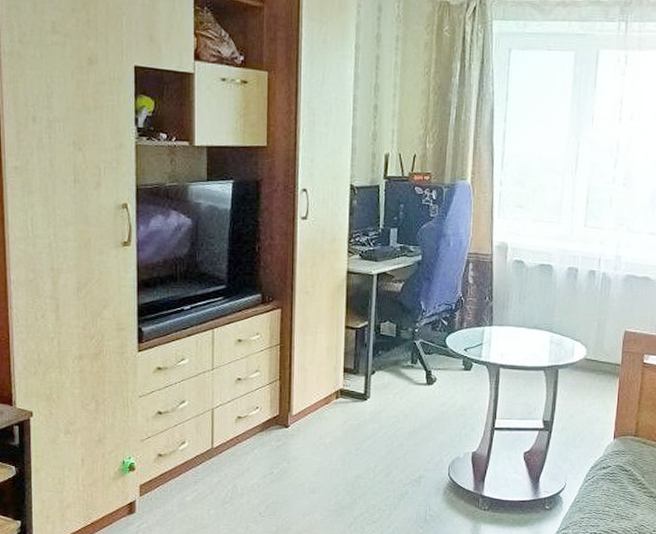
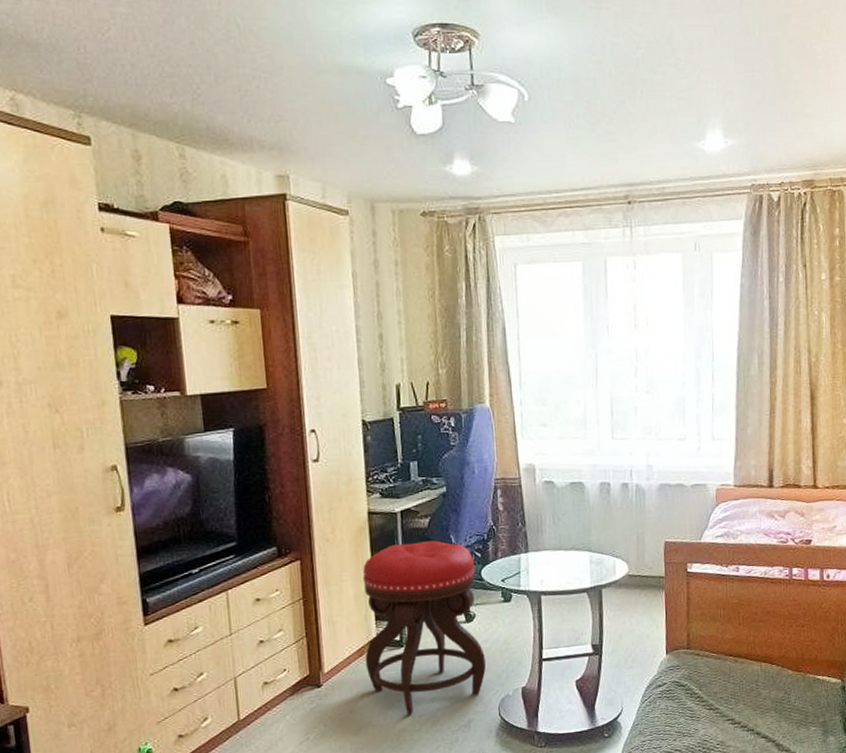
stool: none [330,303,441,464] -> present [362,540,486,715]

